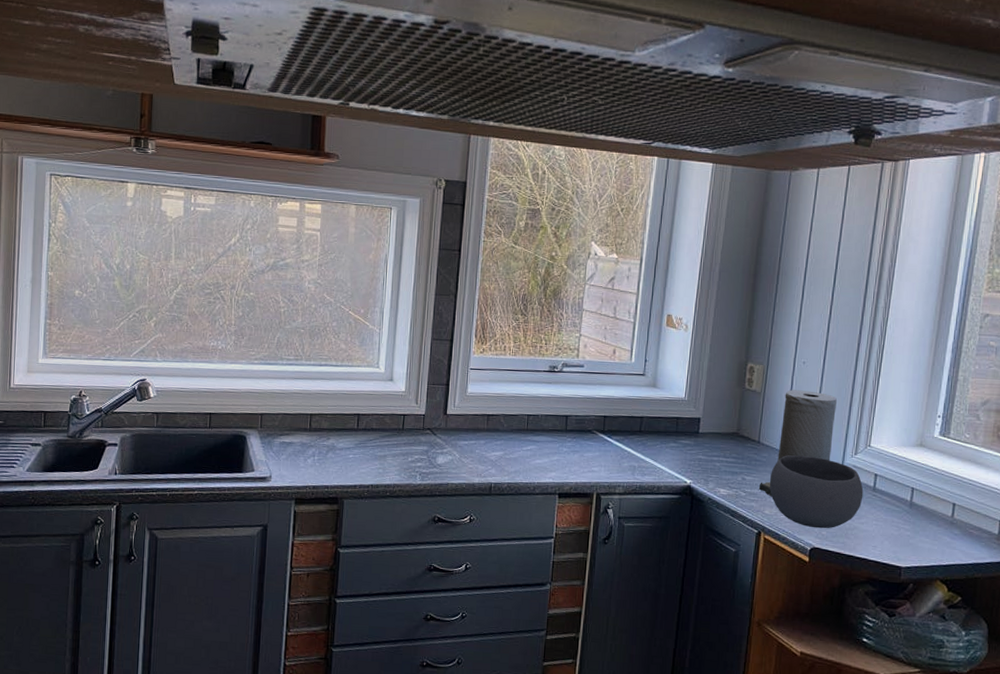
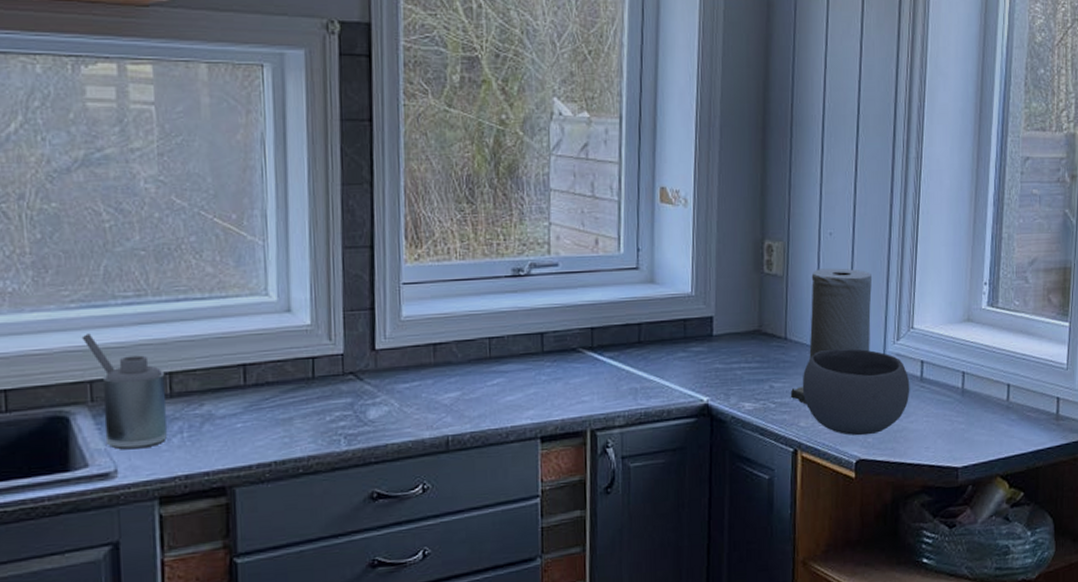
soap dispenser: none [259,382,308,464] -> present [81,333,168,450]

